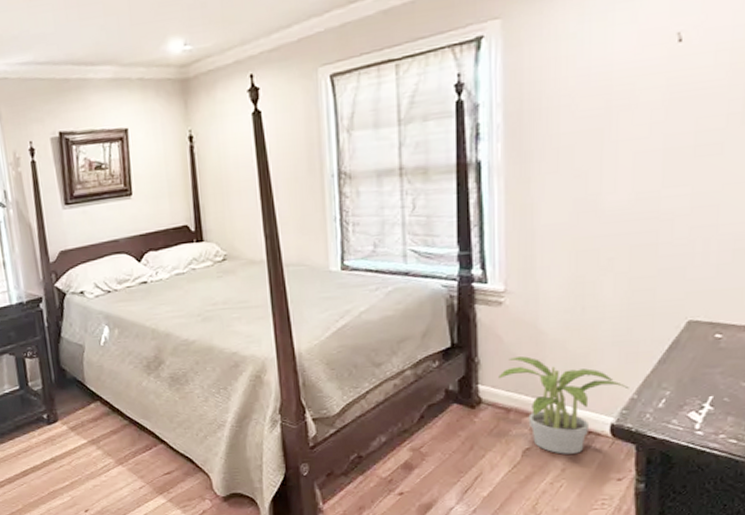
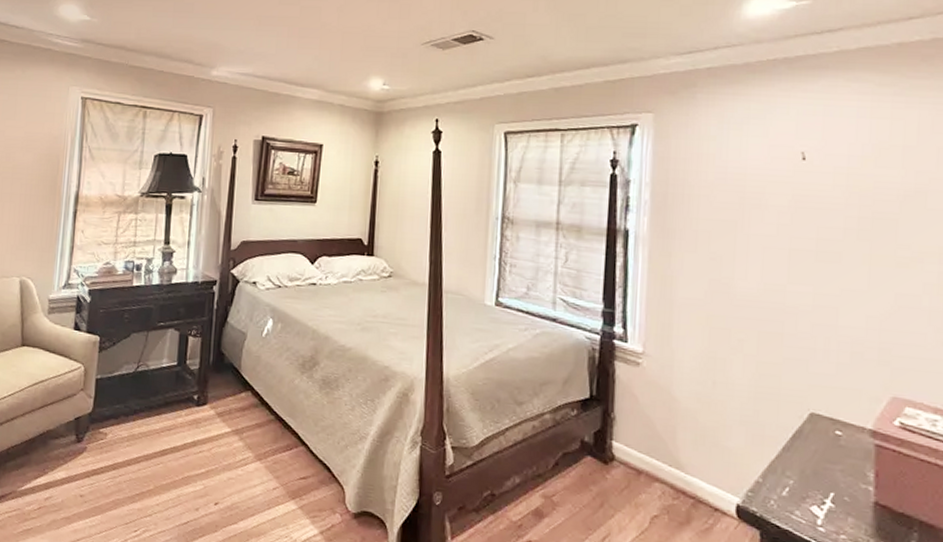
potted plant: present [499,356,629,454] -> none [632,419,755,530]

